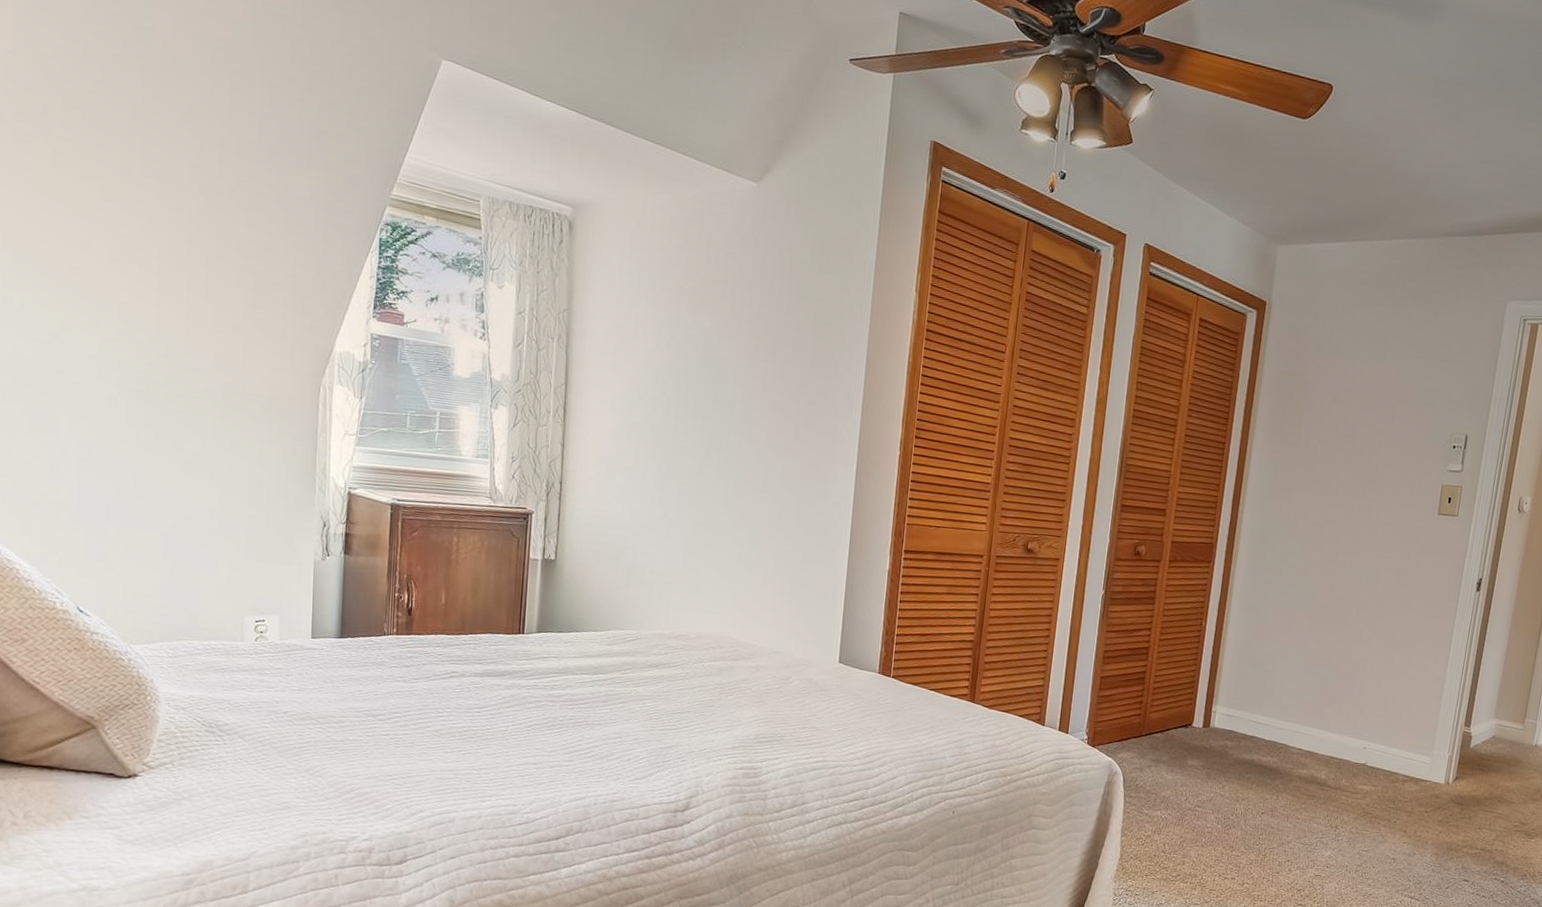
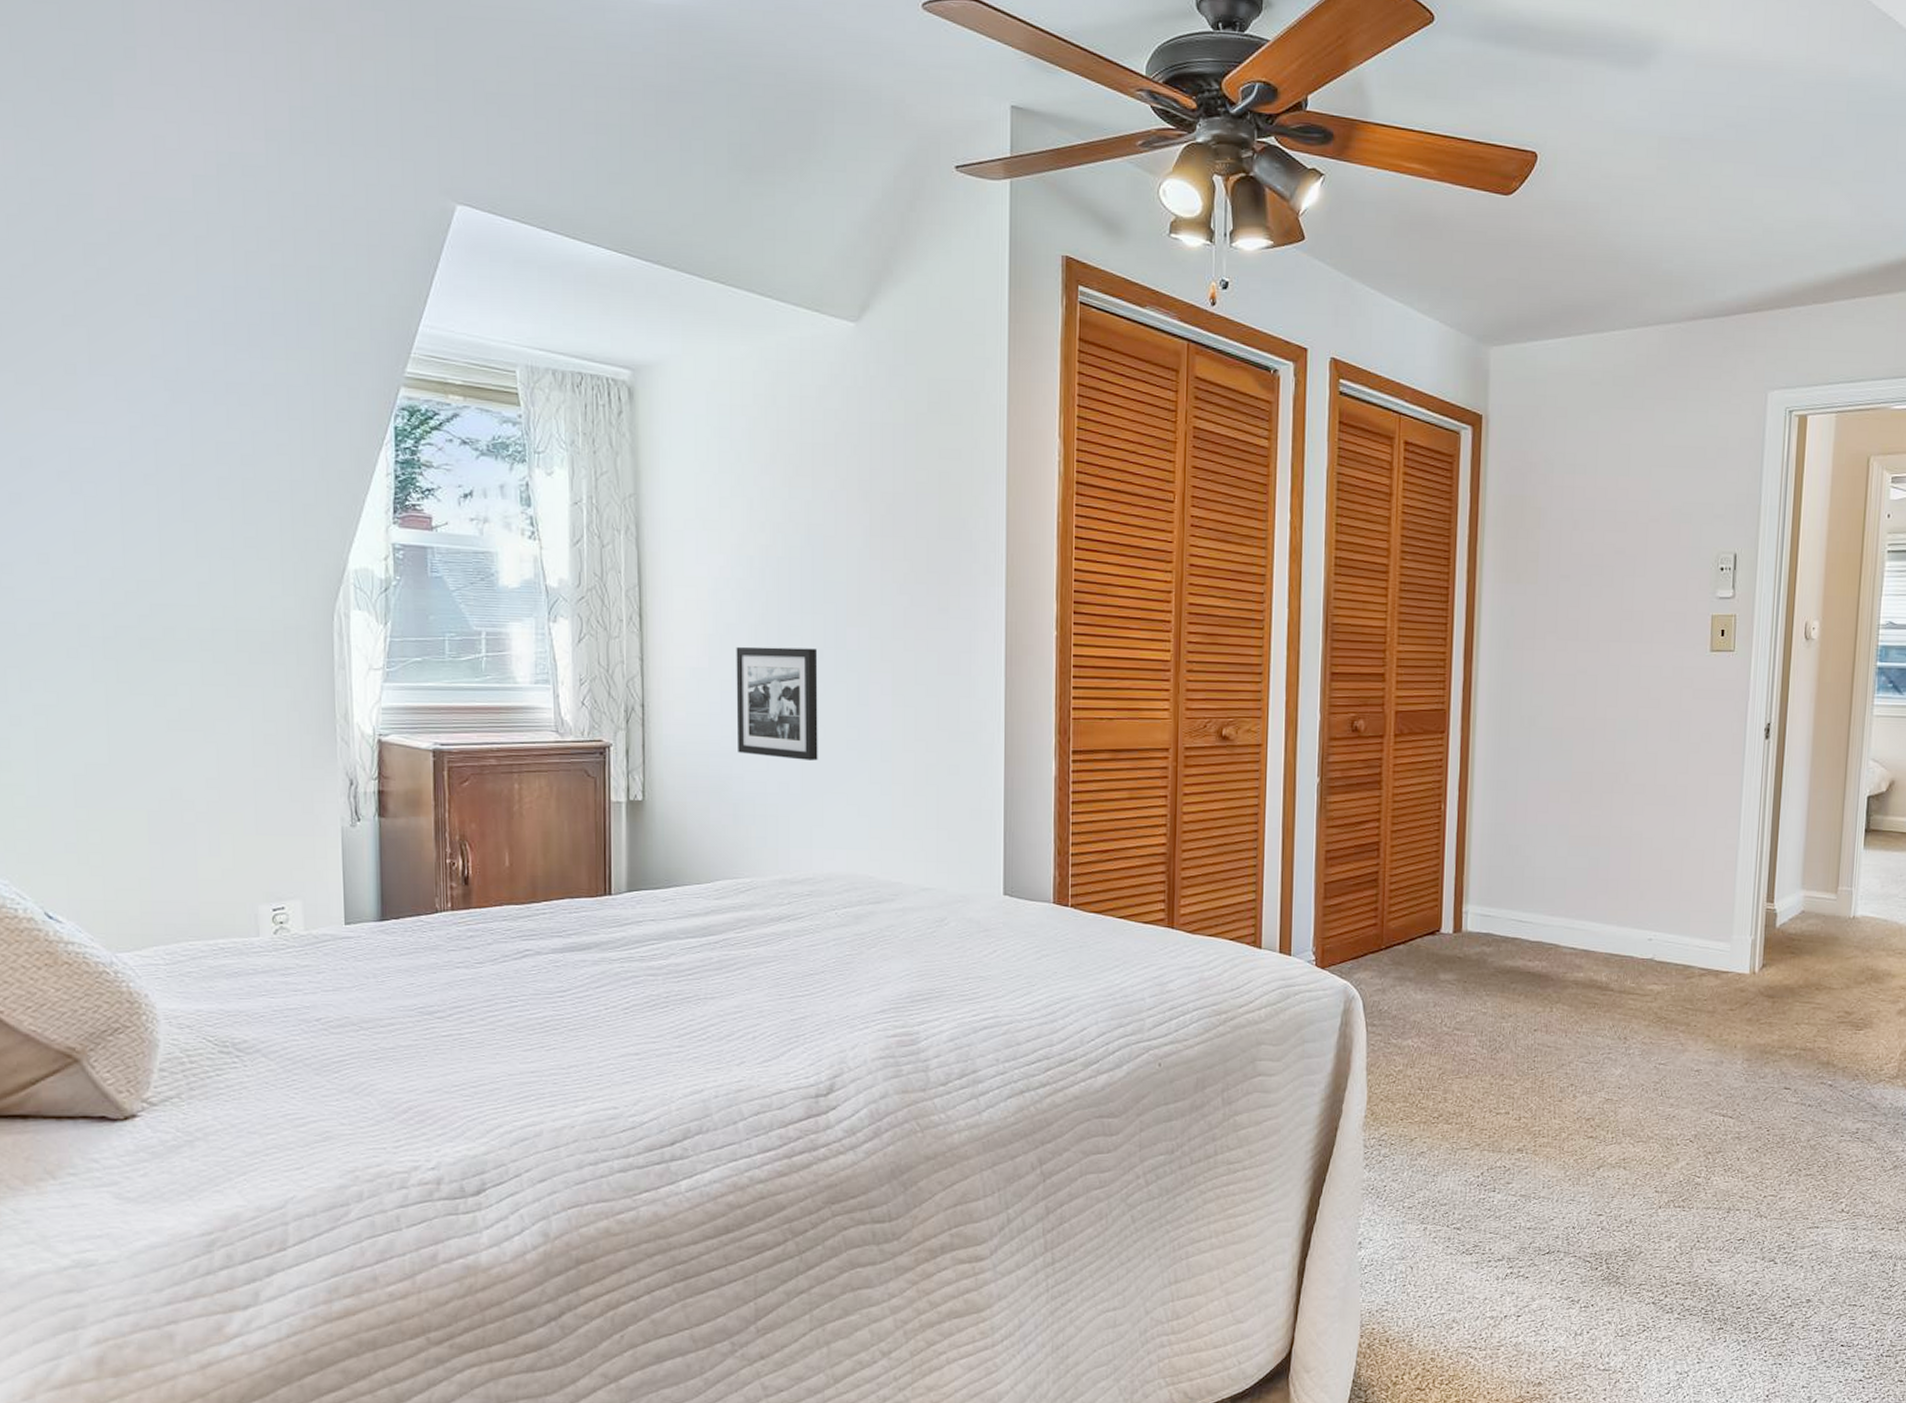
picture frame: none [634,442,705,540] -> present [736,646,818,761]

